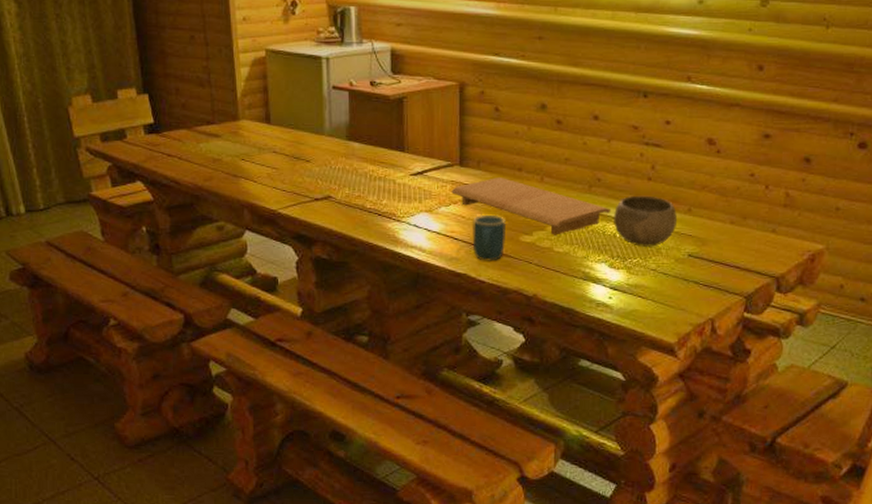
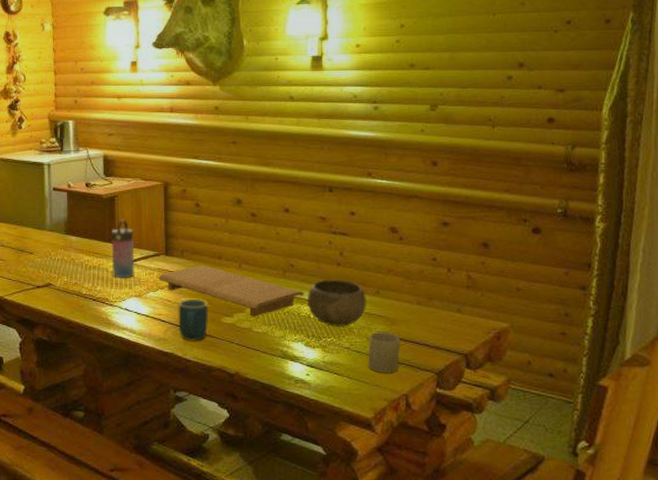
water bottle: none [398,125,426,192] -> present [110,220,135,279]
mug: none [674,253,710,297] -> present [368,332,401,373]

